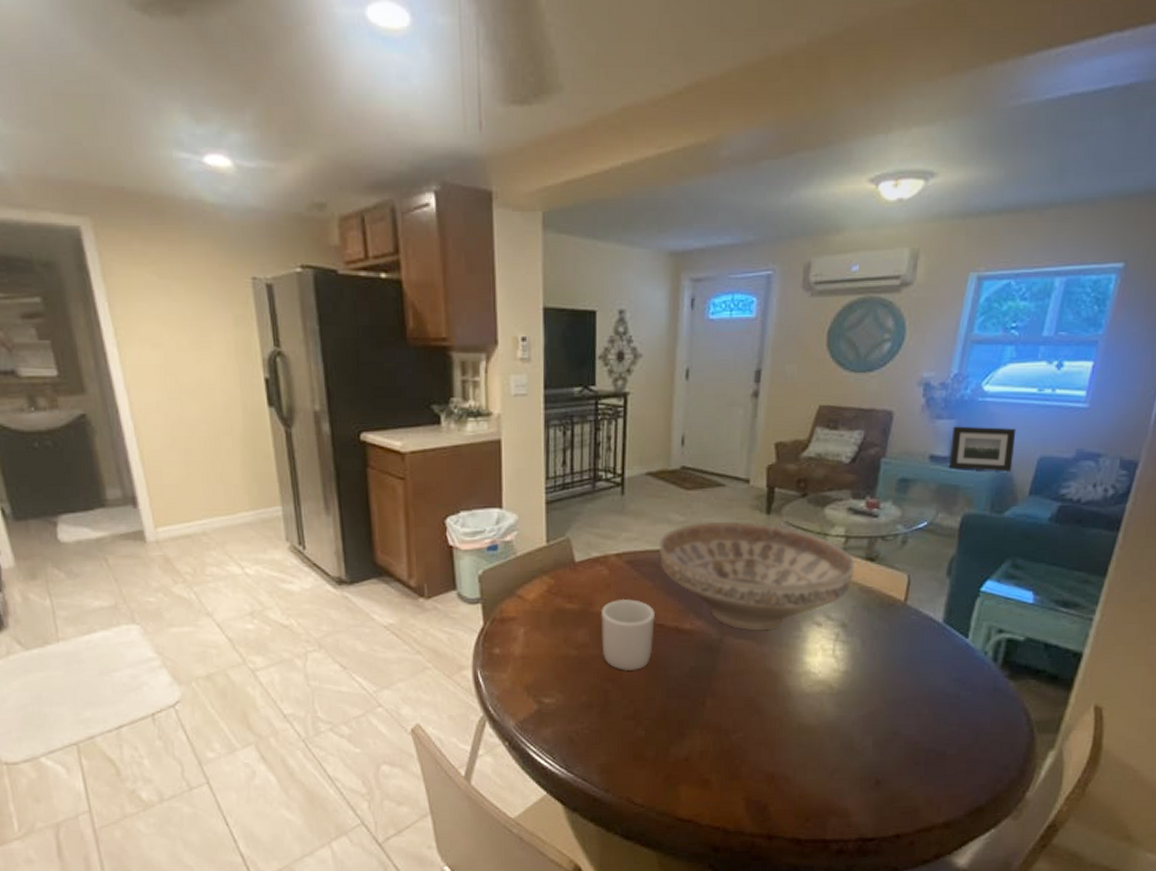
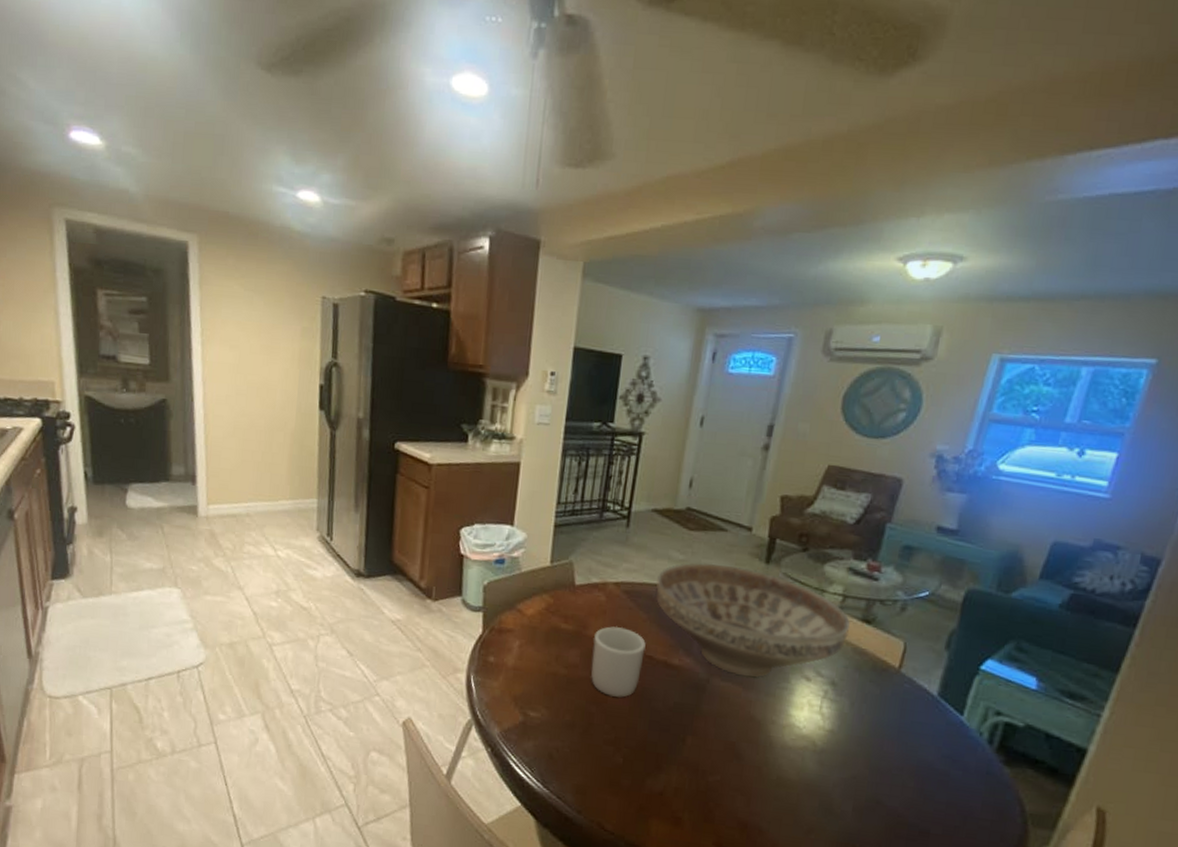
picture frame: present [949,426,1016,473] -> none [956,500,1030,554]

